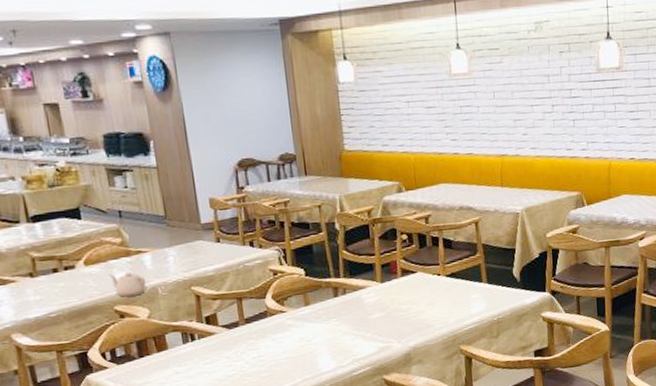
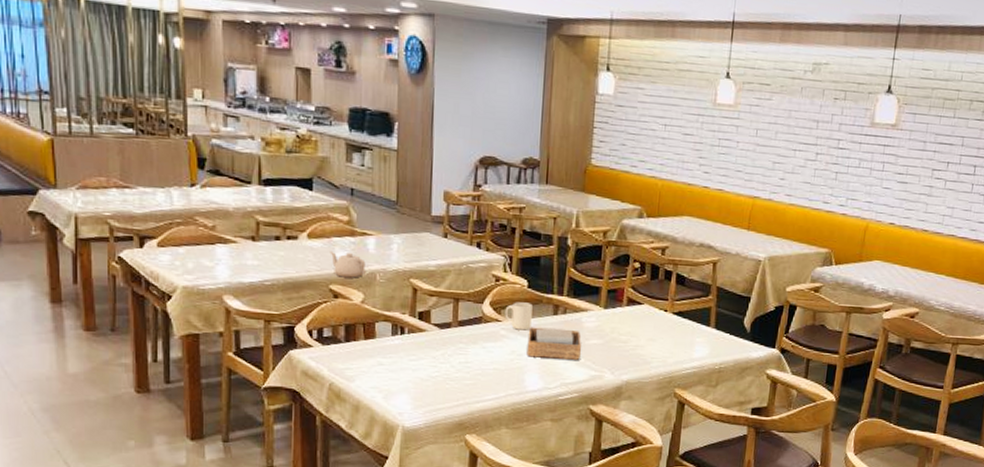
cup: none [287,290,315,318] -> present [505,302,533,331]
napkin holder: none [313,307,367,341] -> present [527,327,582,361]

